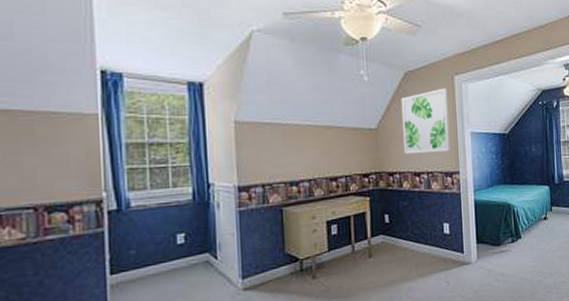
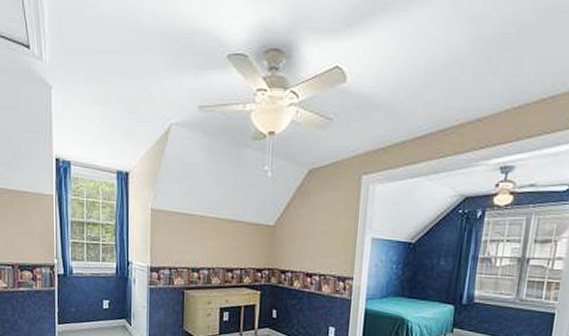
wall art: present [401,88,451,154] -> none [298,188,353,256]

